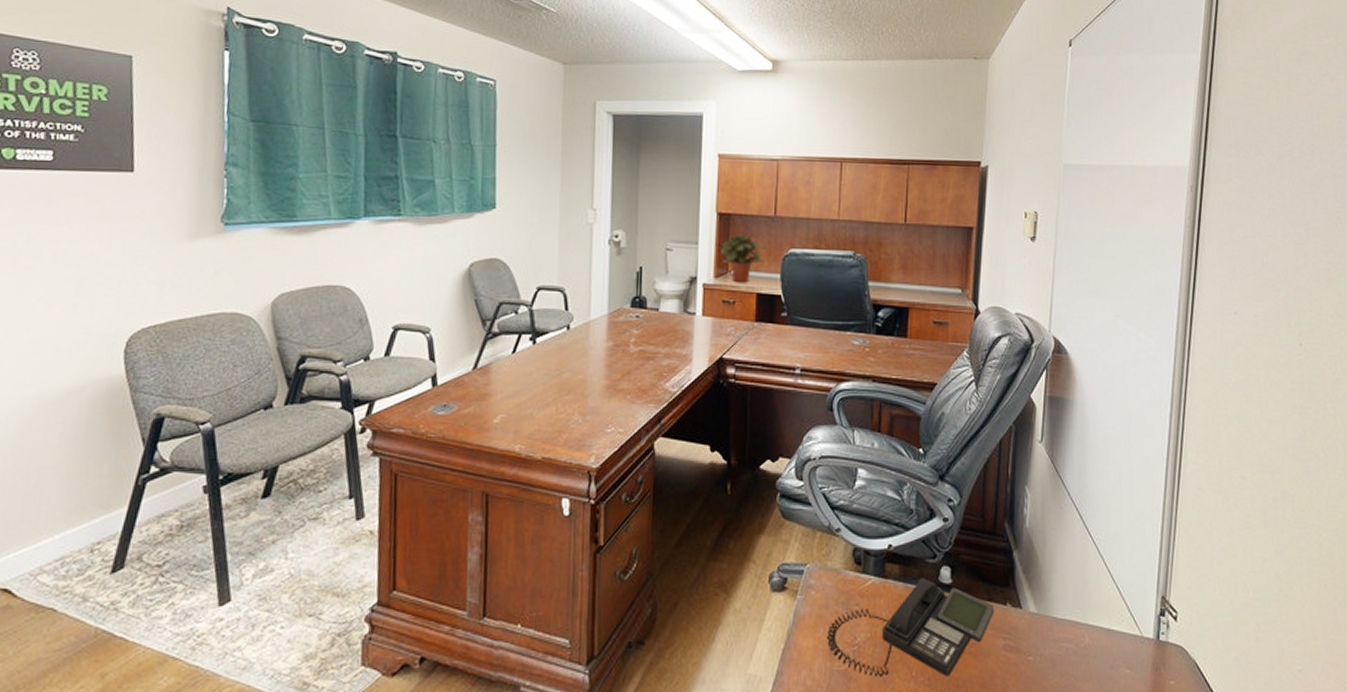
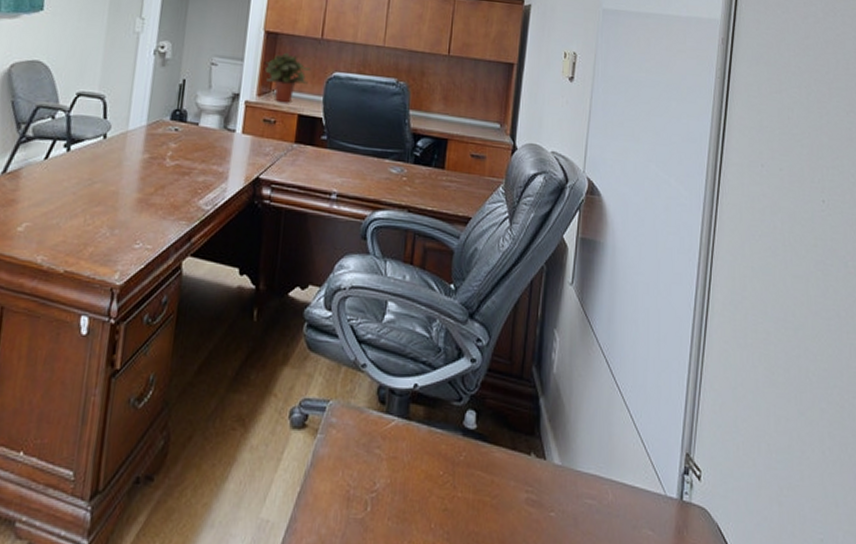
telephone: present [827,578,995,677] -> none [345,421,519,530]

